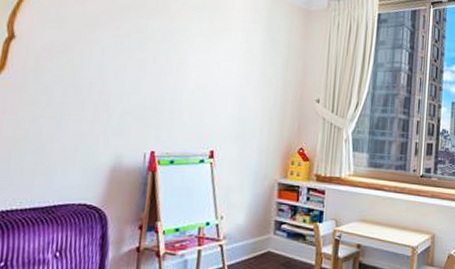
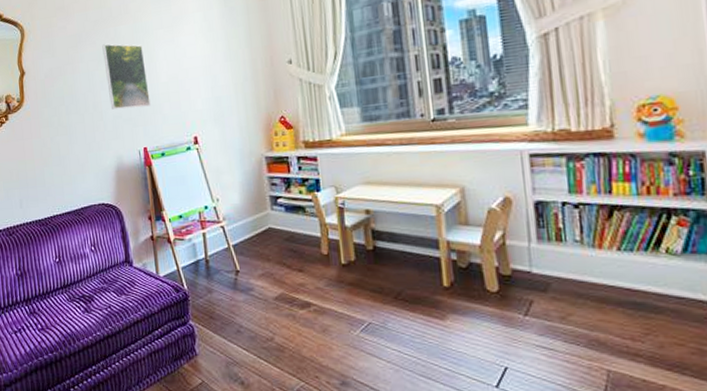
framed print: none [121,33,174,110] -> present [102,44,151,110]

